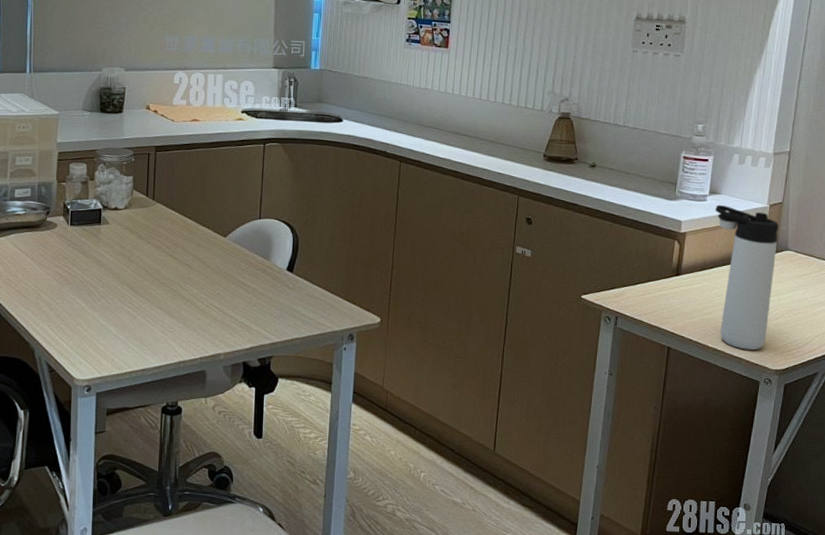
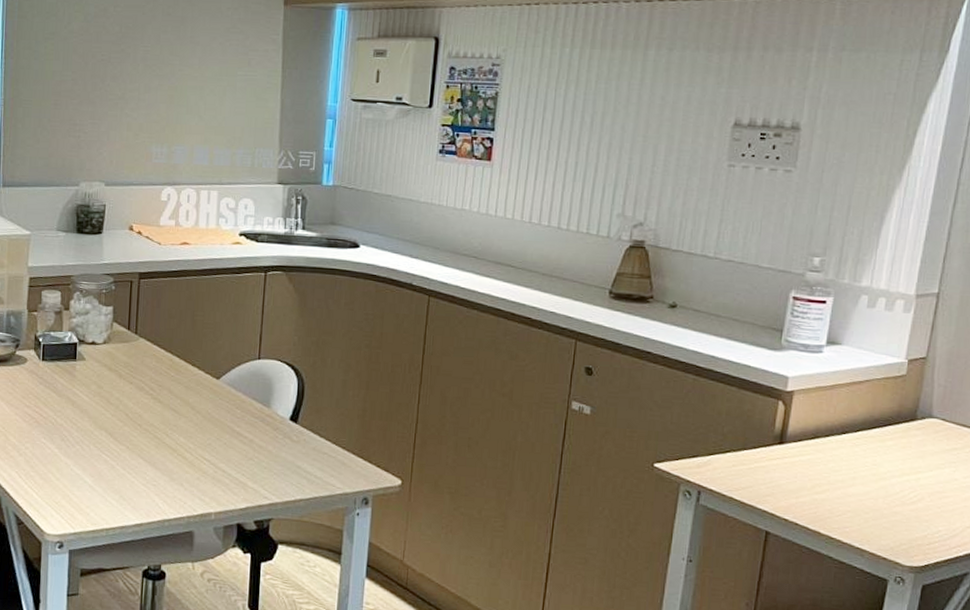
thermos bottle: present [715,204,779,350] -> none [834,357,921,541]

